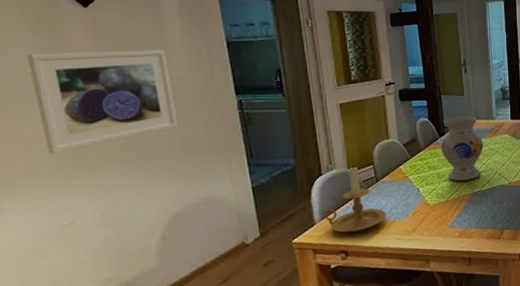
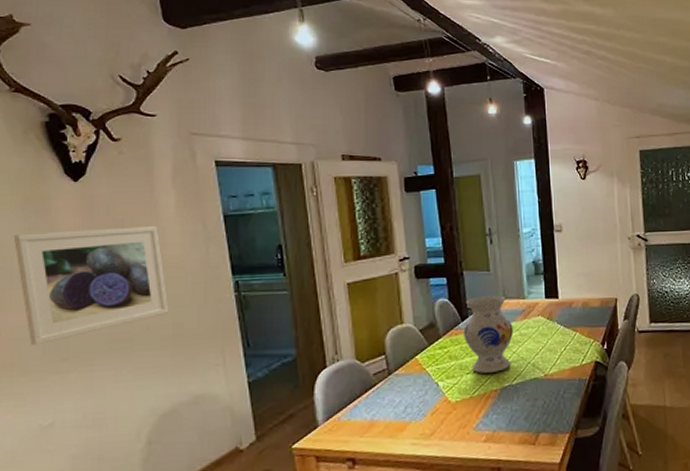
candle holder: present [323,165,387,233] -> none [327,356,401,436]

